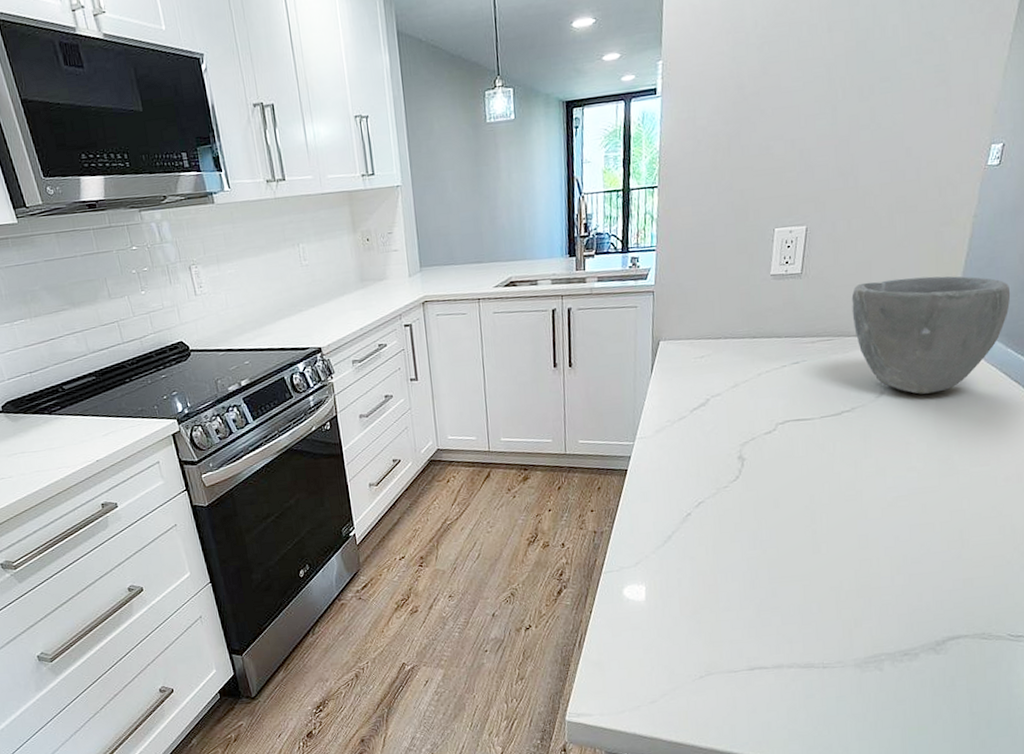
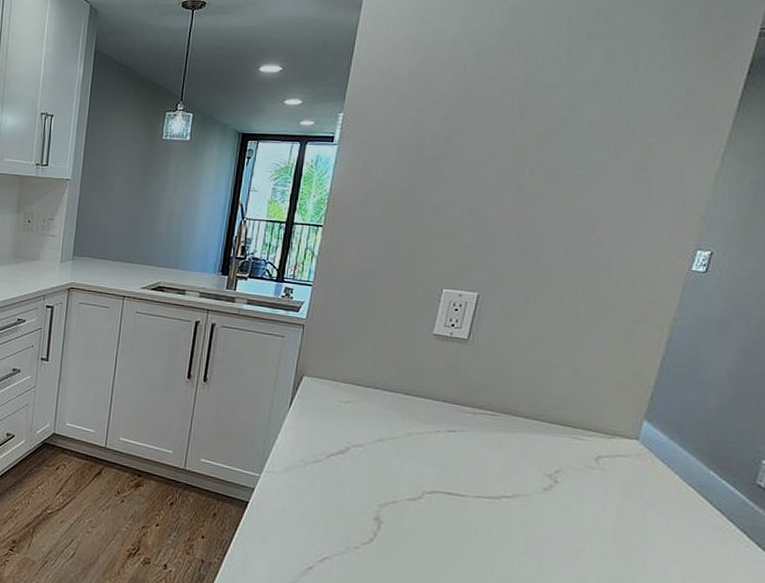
bowl: present [851,276,1011,395] -> none [522,363,715,501]

